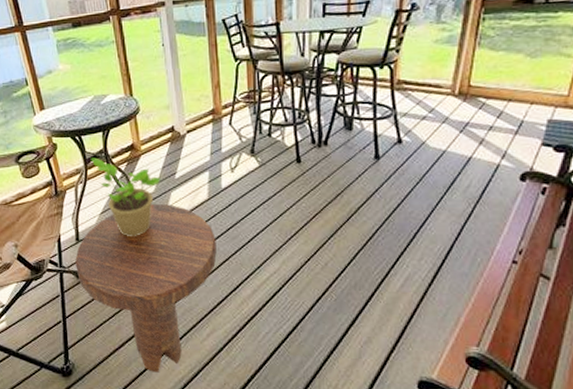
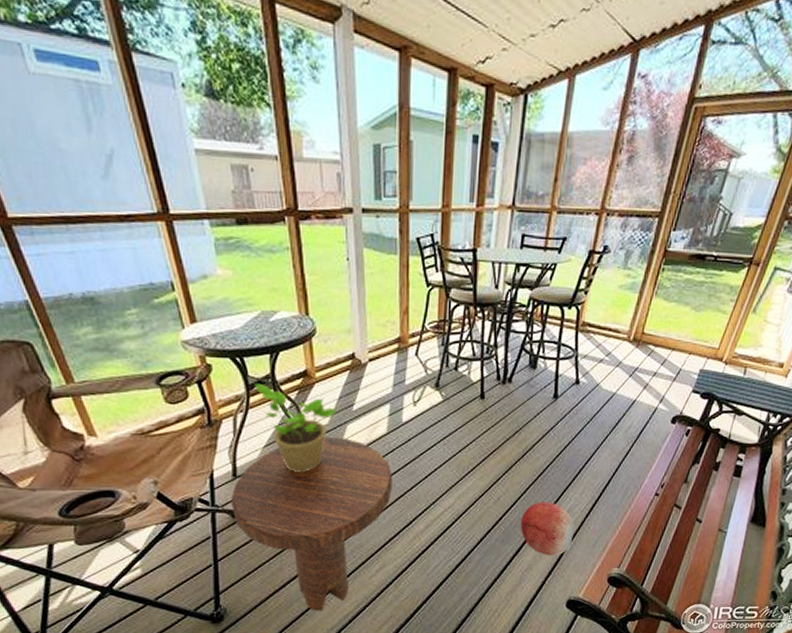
ball: none [353,268,417,328] -> present [520,502,575,555]

